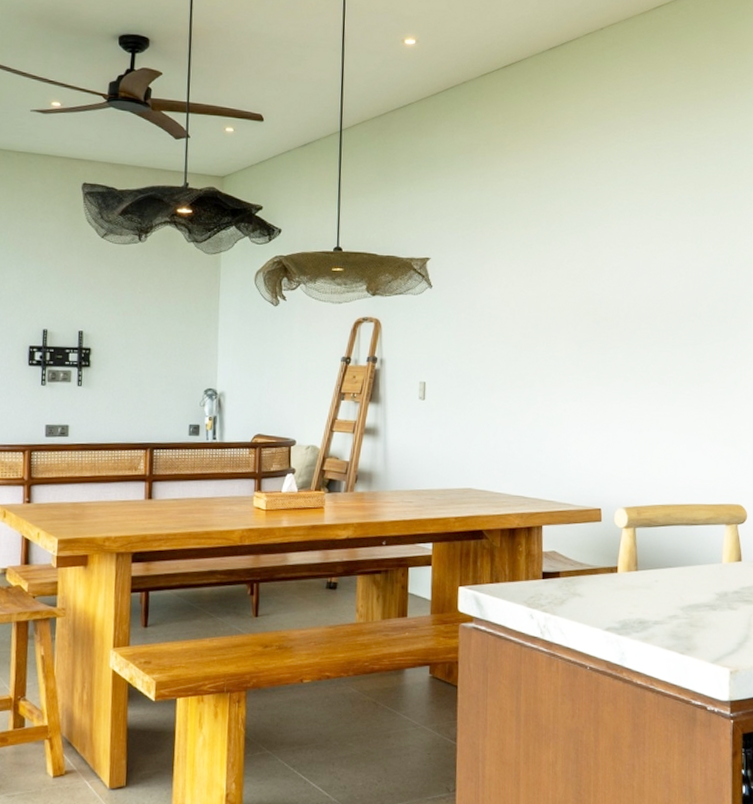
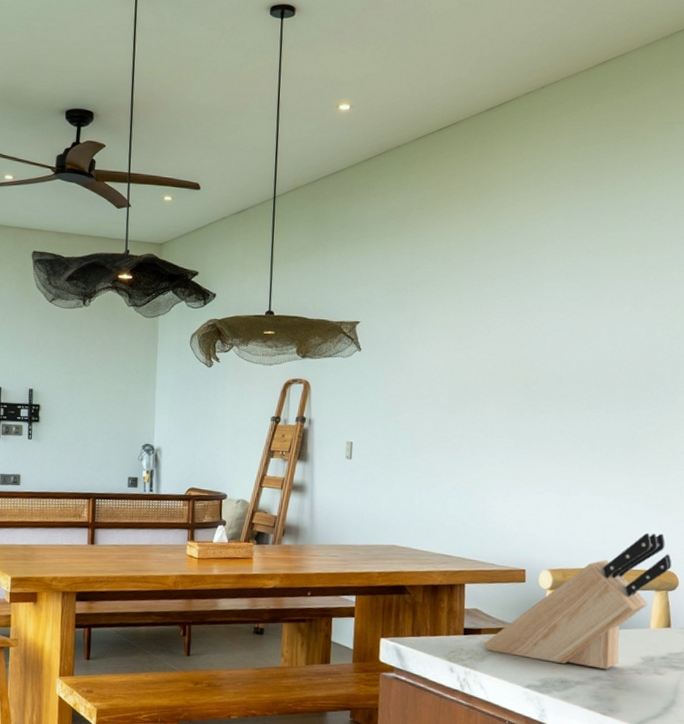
knife block: none [562,466,741,607] -> present [483,532,672,669]

